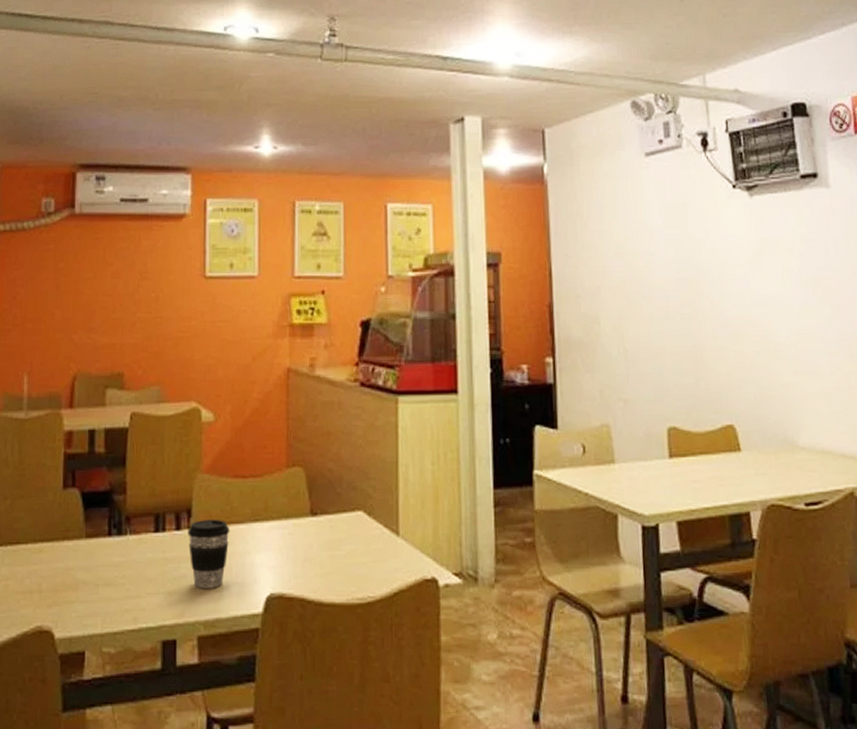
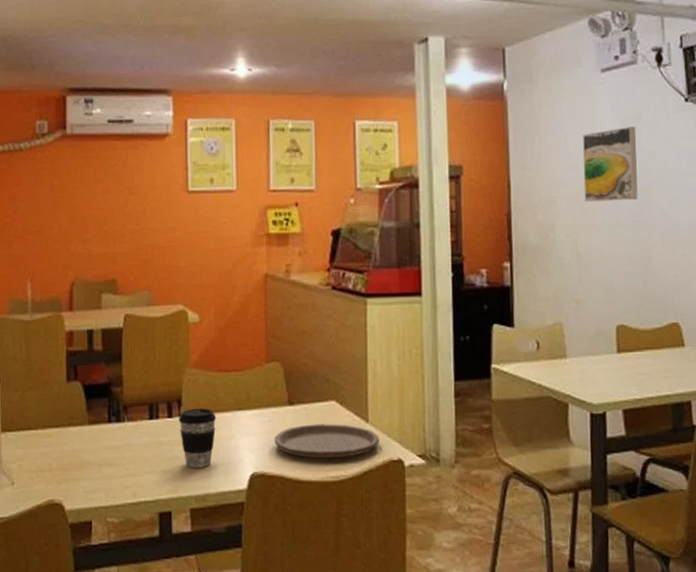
plate: none [294,537,411,578] -> present [274,424,380,459]
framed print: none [627,214,687,293] -> present [582,127,638,202]

